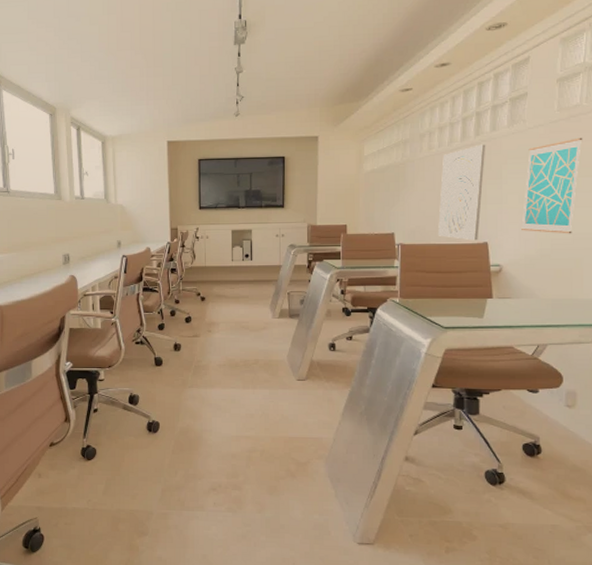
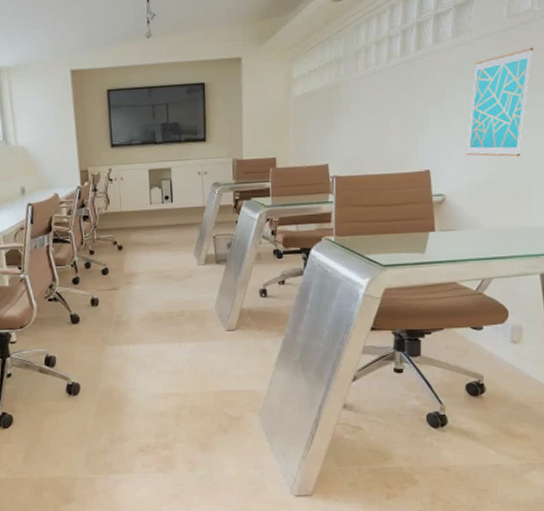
wall art: present [438,144,486,241] -> none [376,59,428,169]

